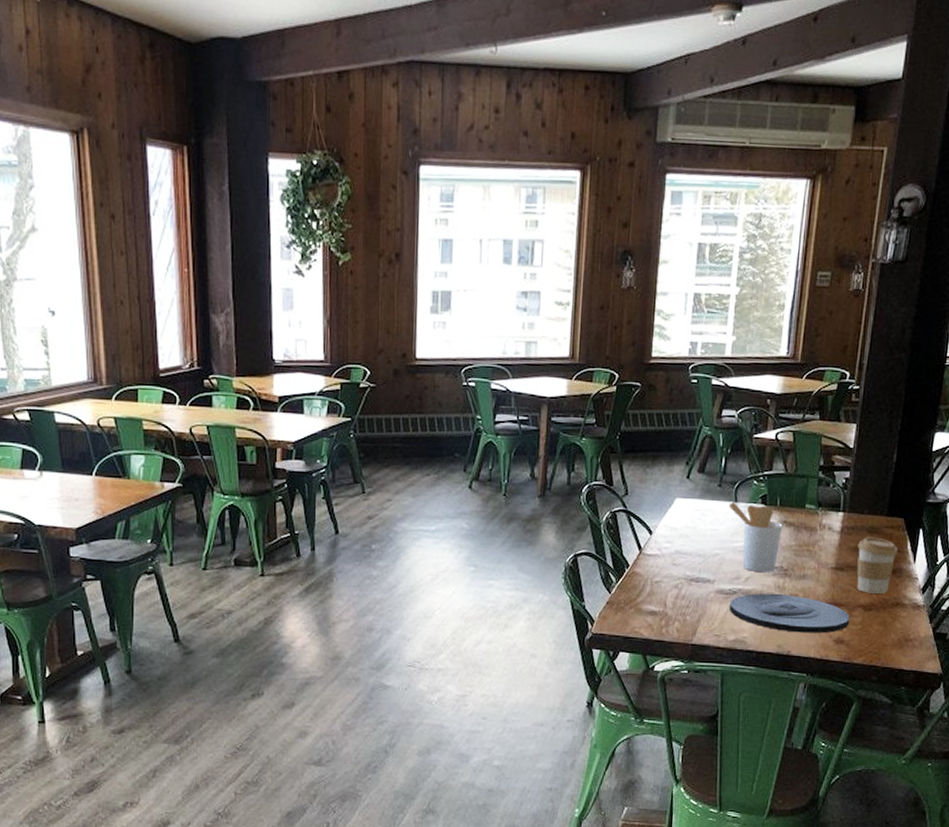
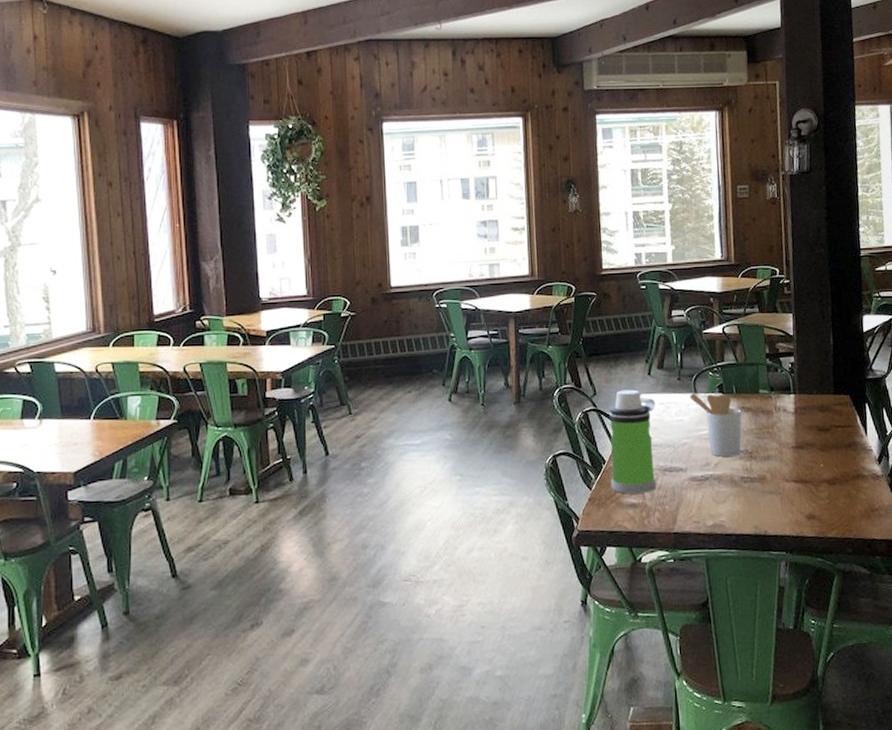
water bottle: none [632,492,691,602] -> present [609,389,657,494]
plate: present [730,594,850,634] -> none [704,476,818,513]
coffee cup: present [856,537,898,594] -> none [812,415,850,468]

